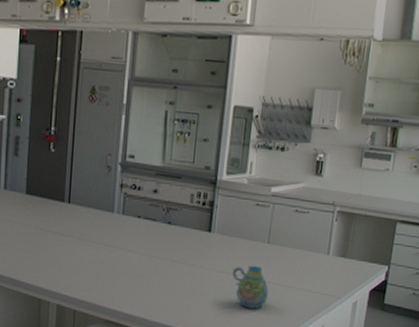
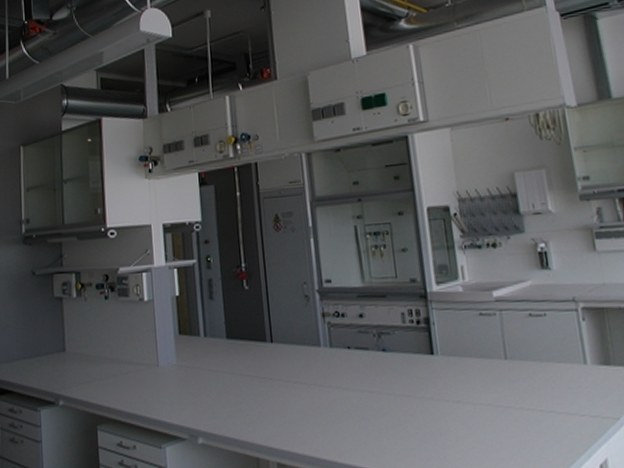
mug: present [232,265,269,309] -> none [470,388,523,445]

